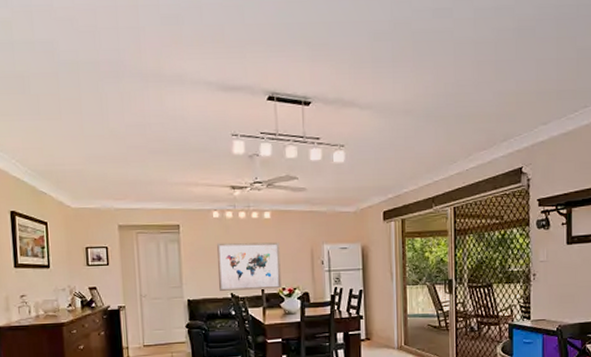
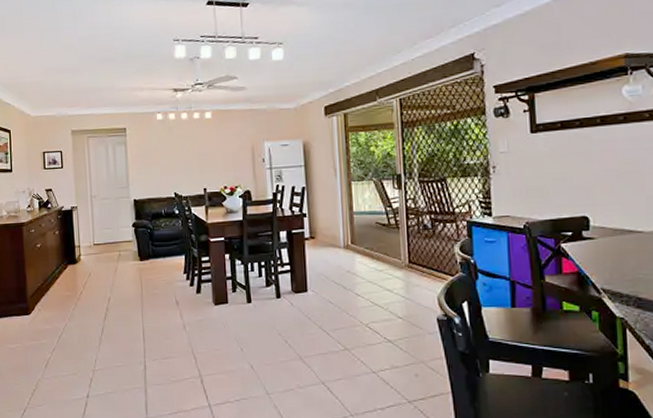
wall art: present [217,242,282,291] -> none [161,141,223,191]

